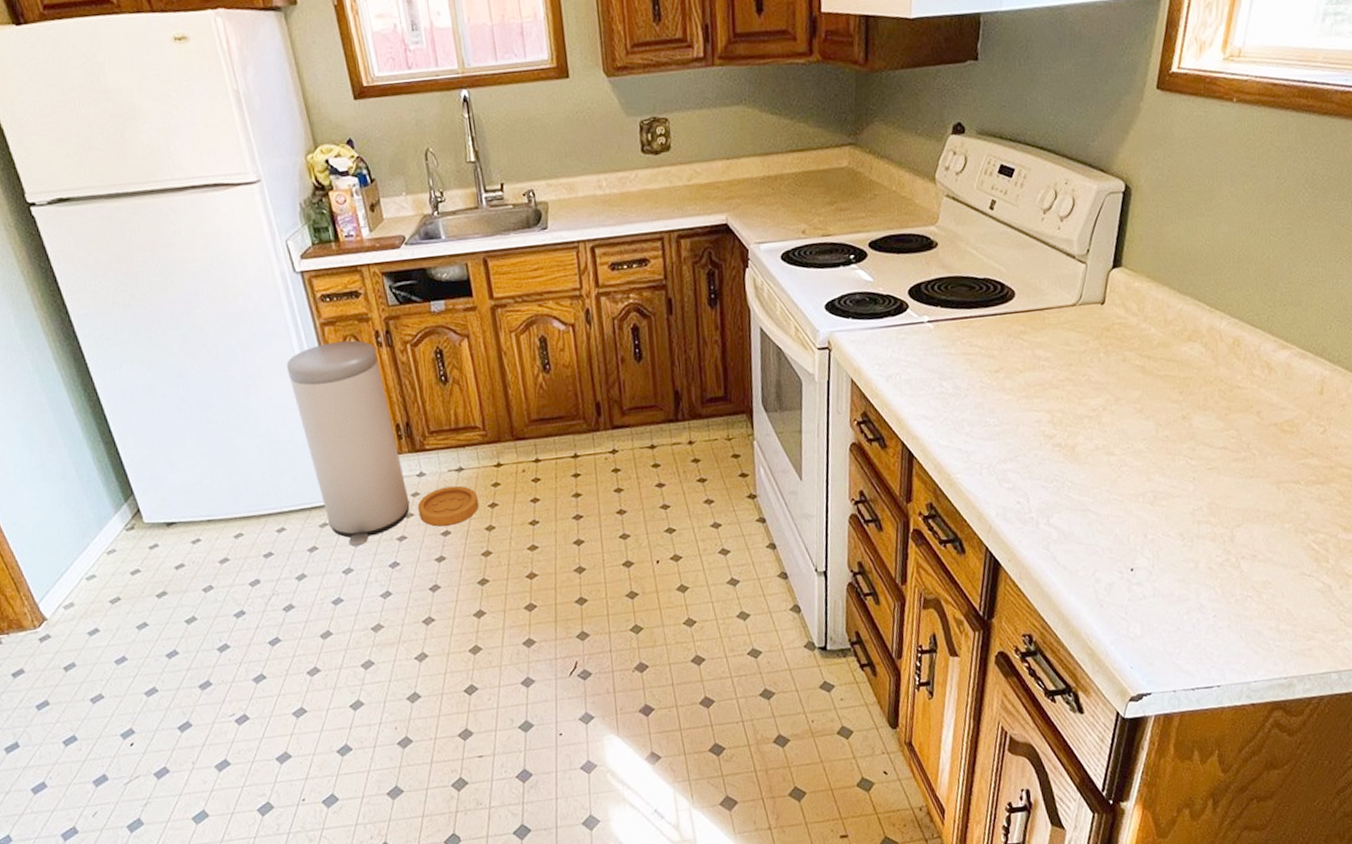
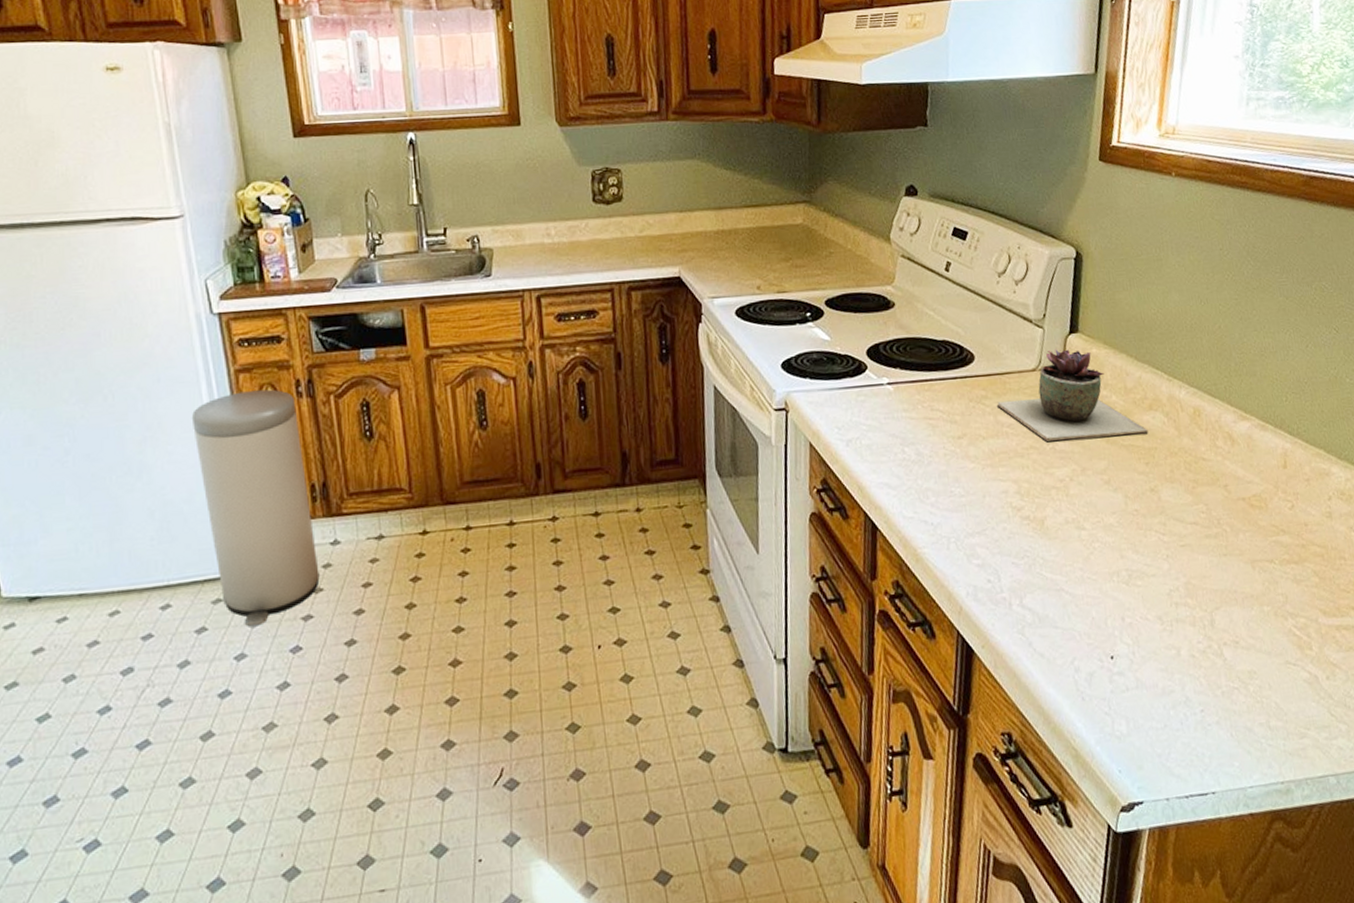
pet bowl: present [418,485,479,527] -> none [329,556,400,604]
succulent plant: none [1034,284,1185,376] -> present [996,349,1149,444]

